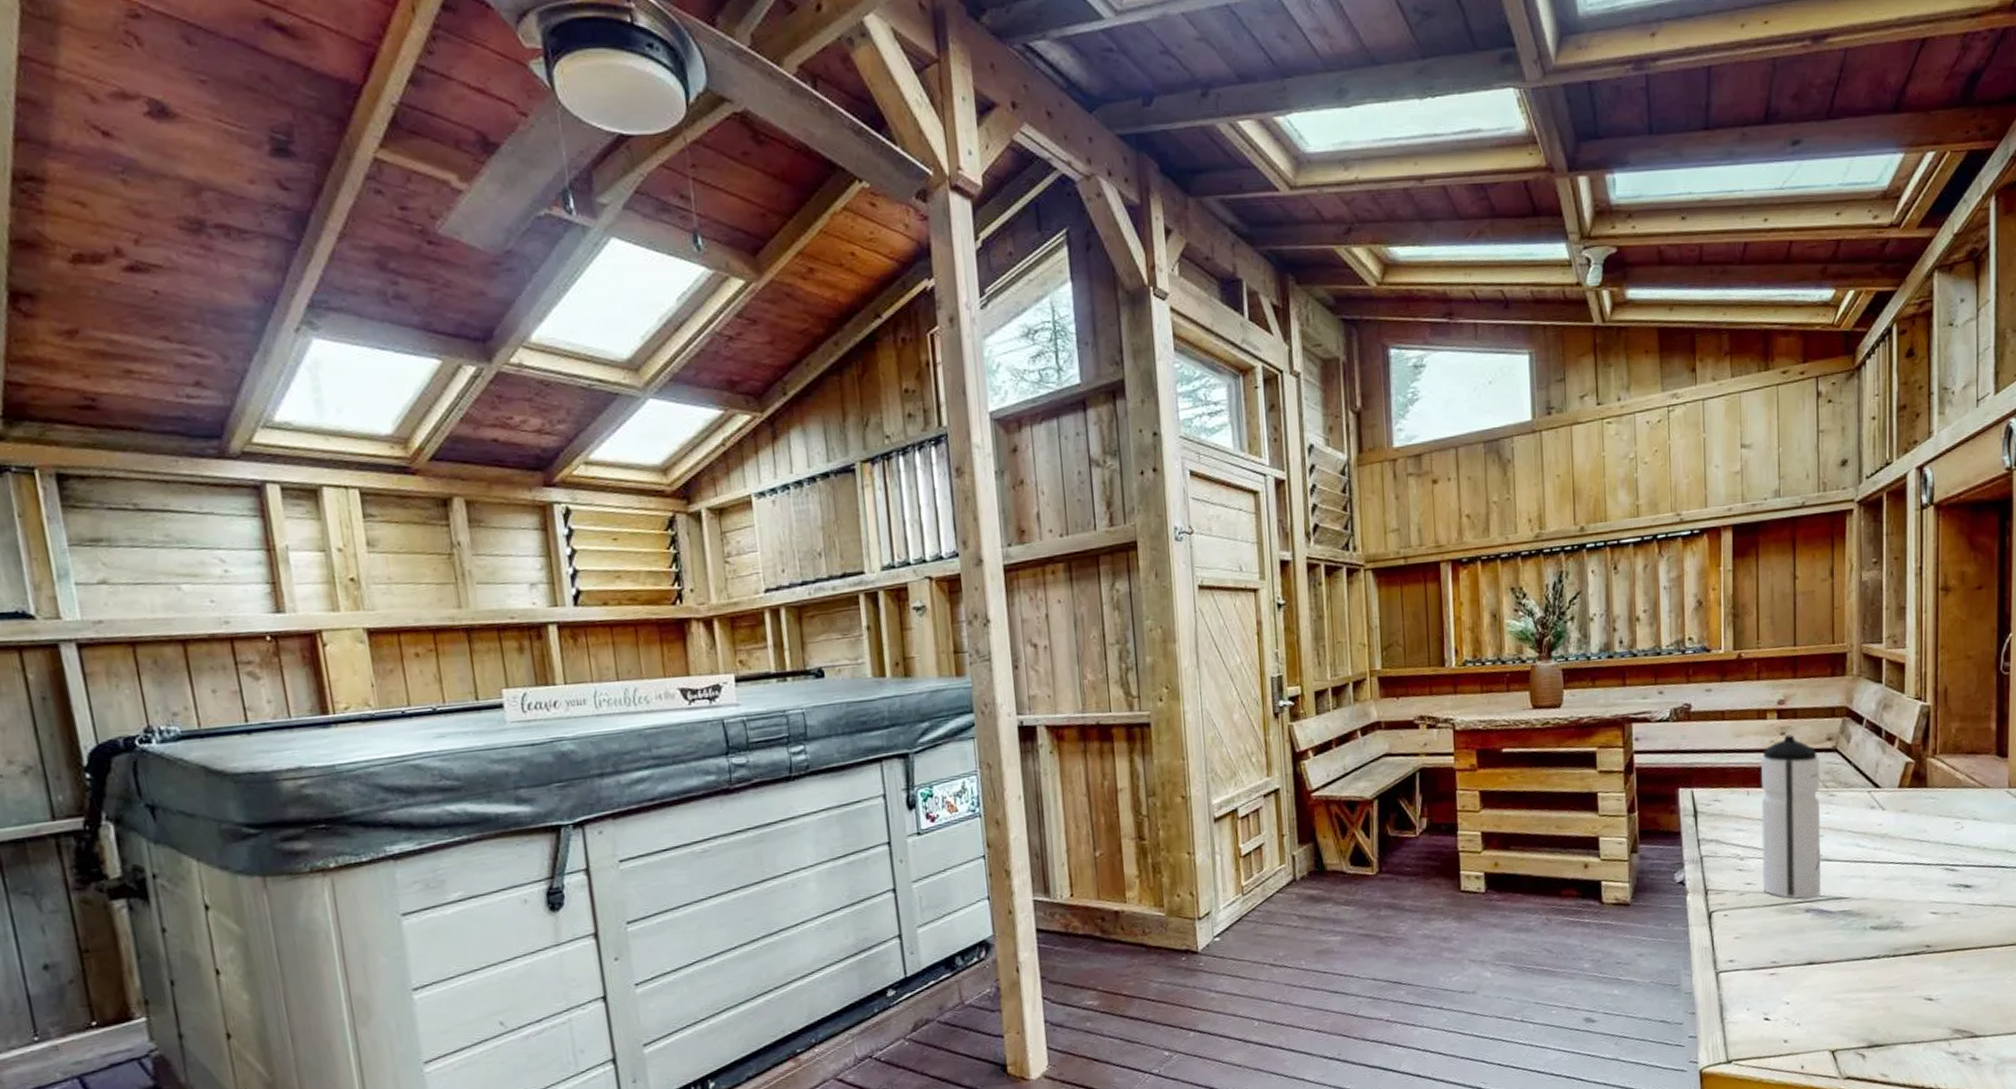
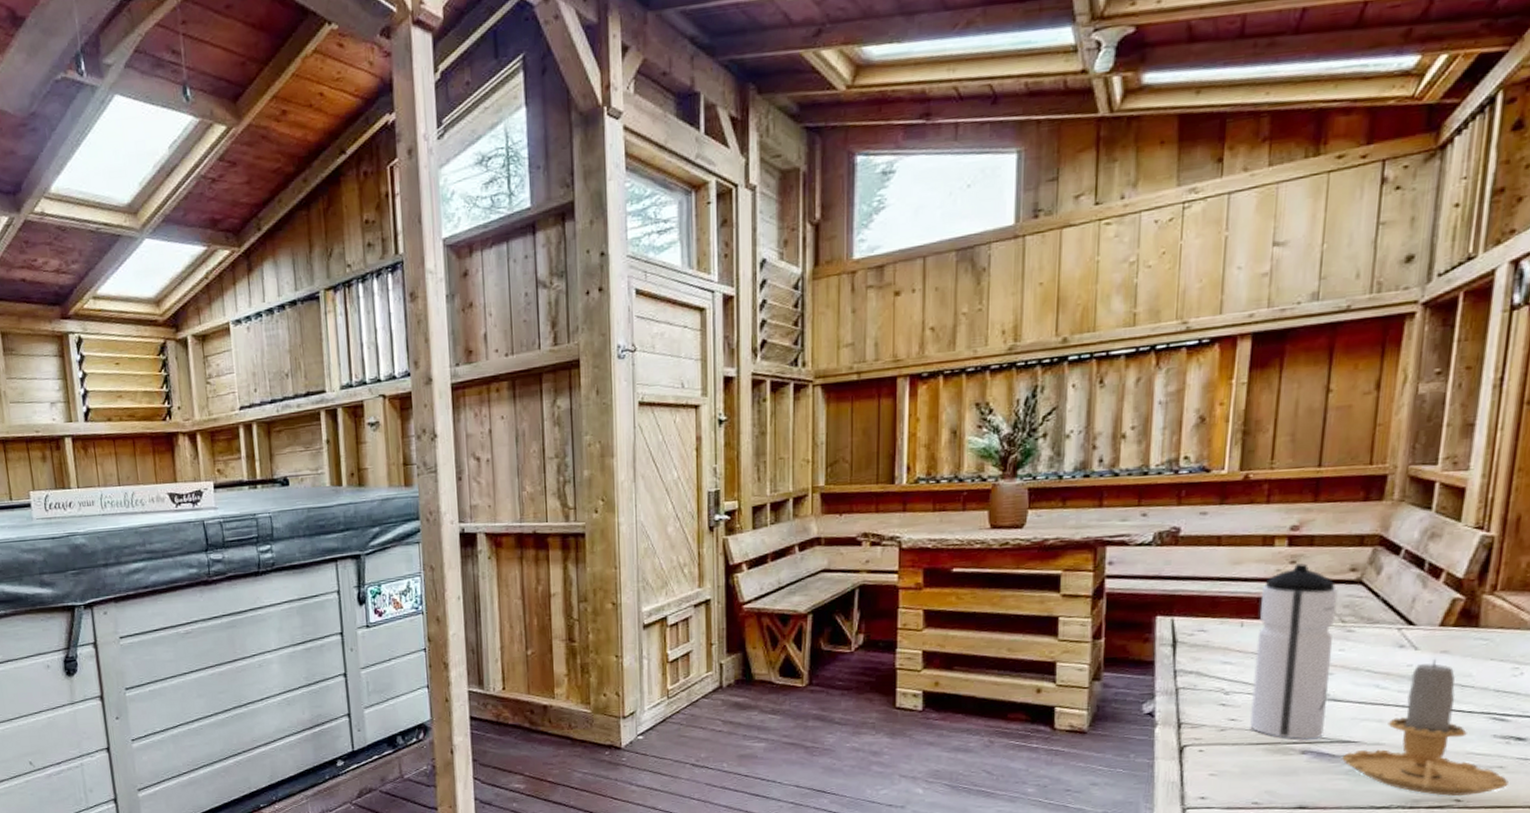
candle: none [1838,818,1963,943] -> present [1342,659,1509,796]

